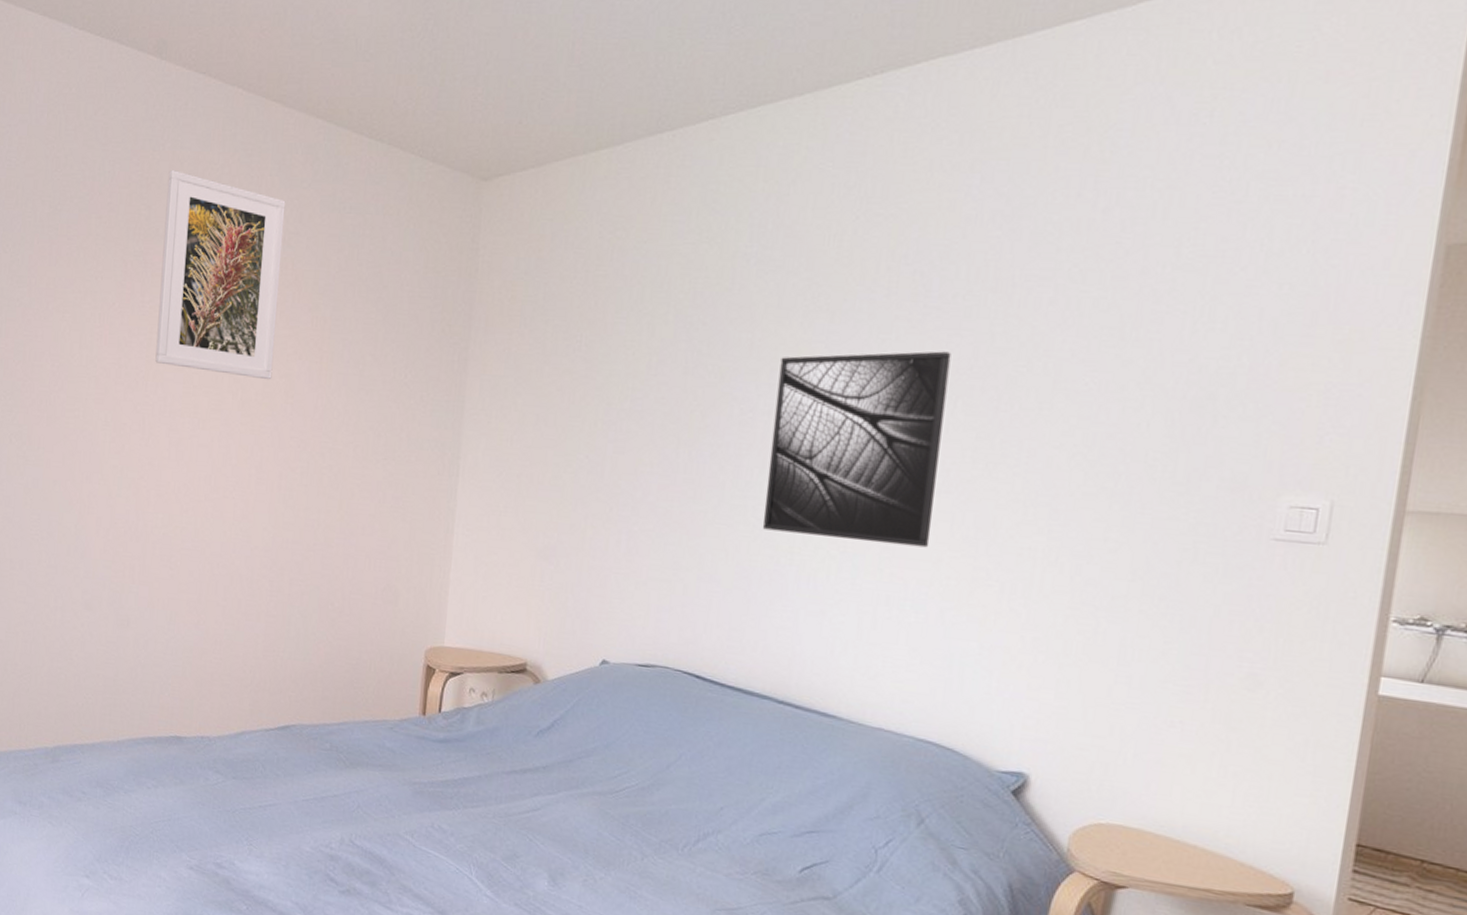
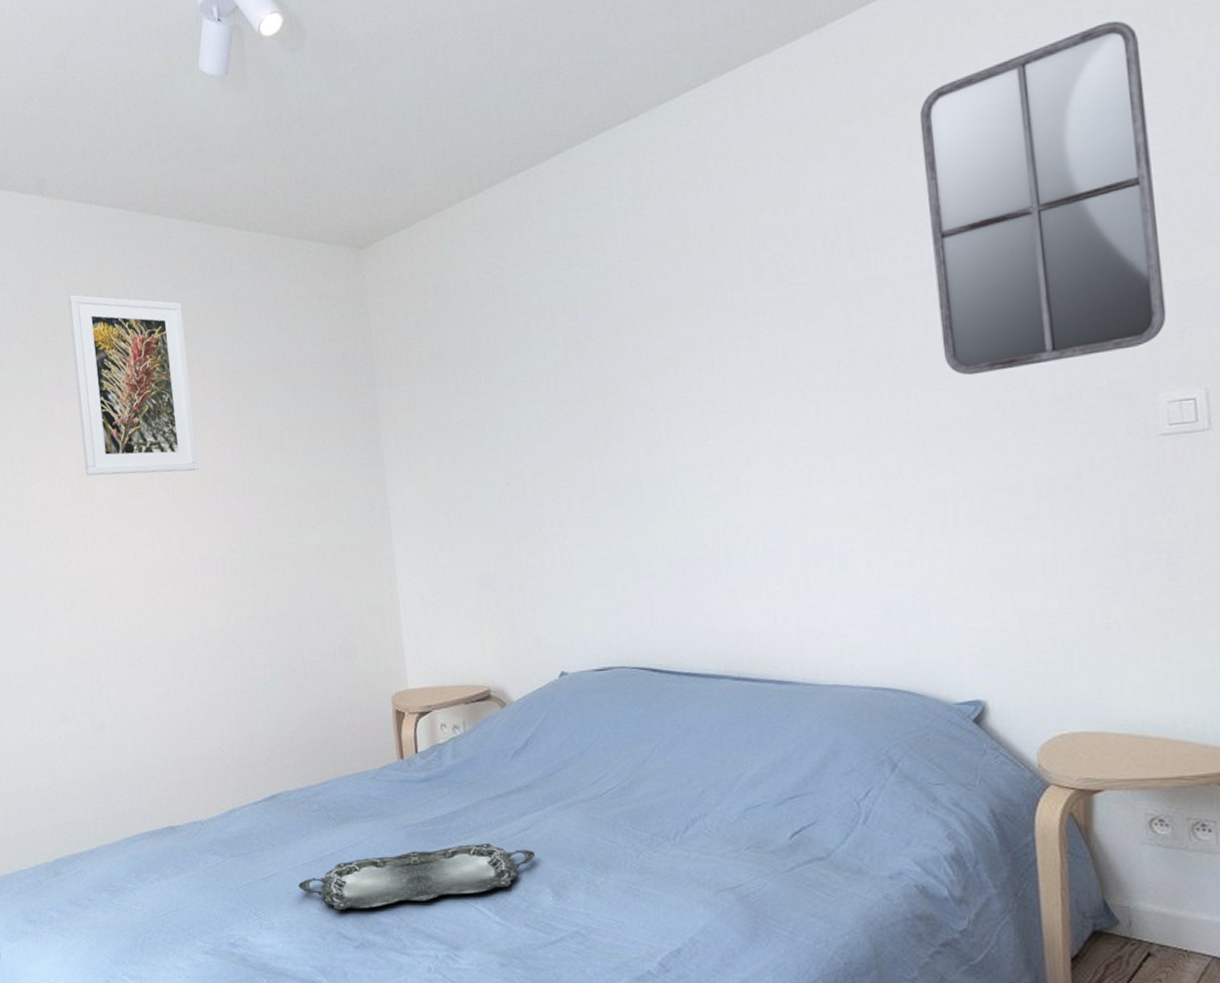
serving tray: none [295,806,539,864] -> present [298,844,535,910]
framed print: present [762,351,951,548] -> none [669,321,844,519]
home mirror: none [1067,91,1352,444] -> present [919,21,1167,376]

